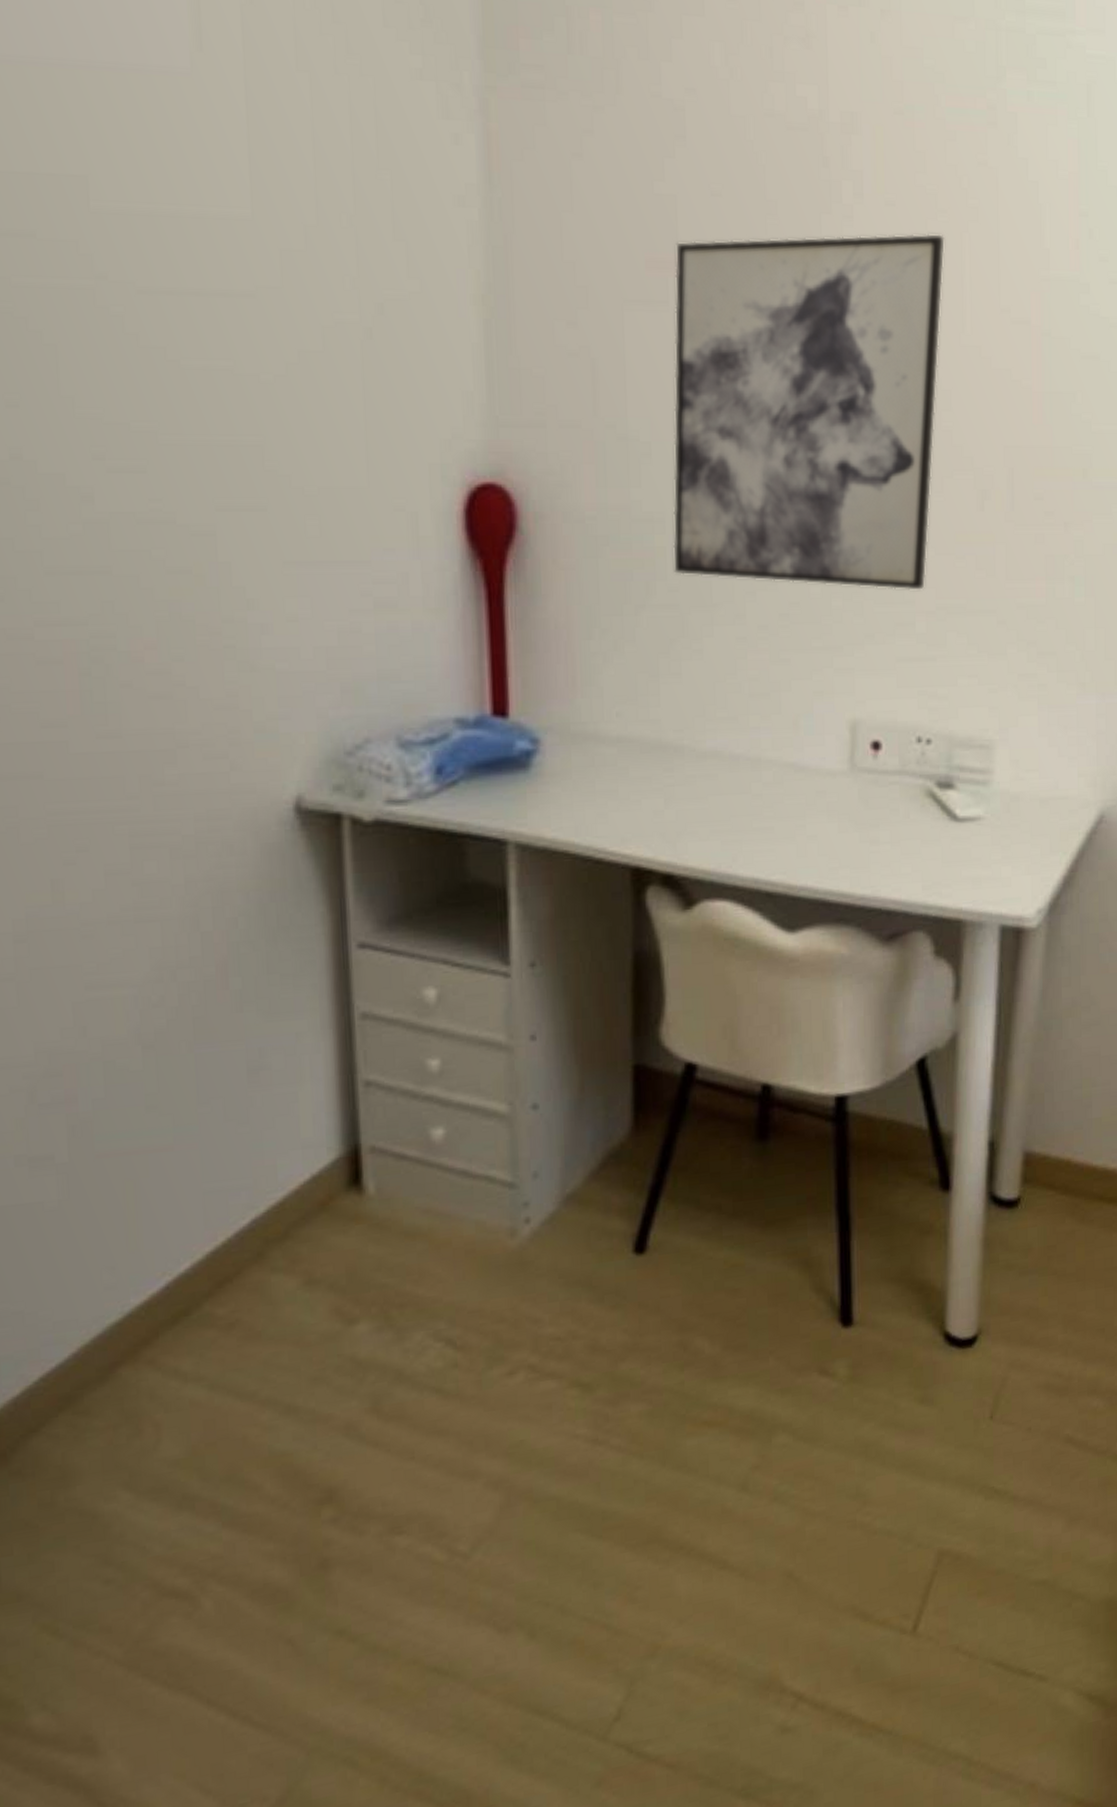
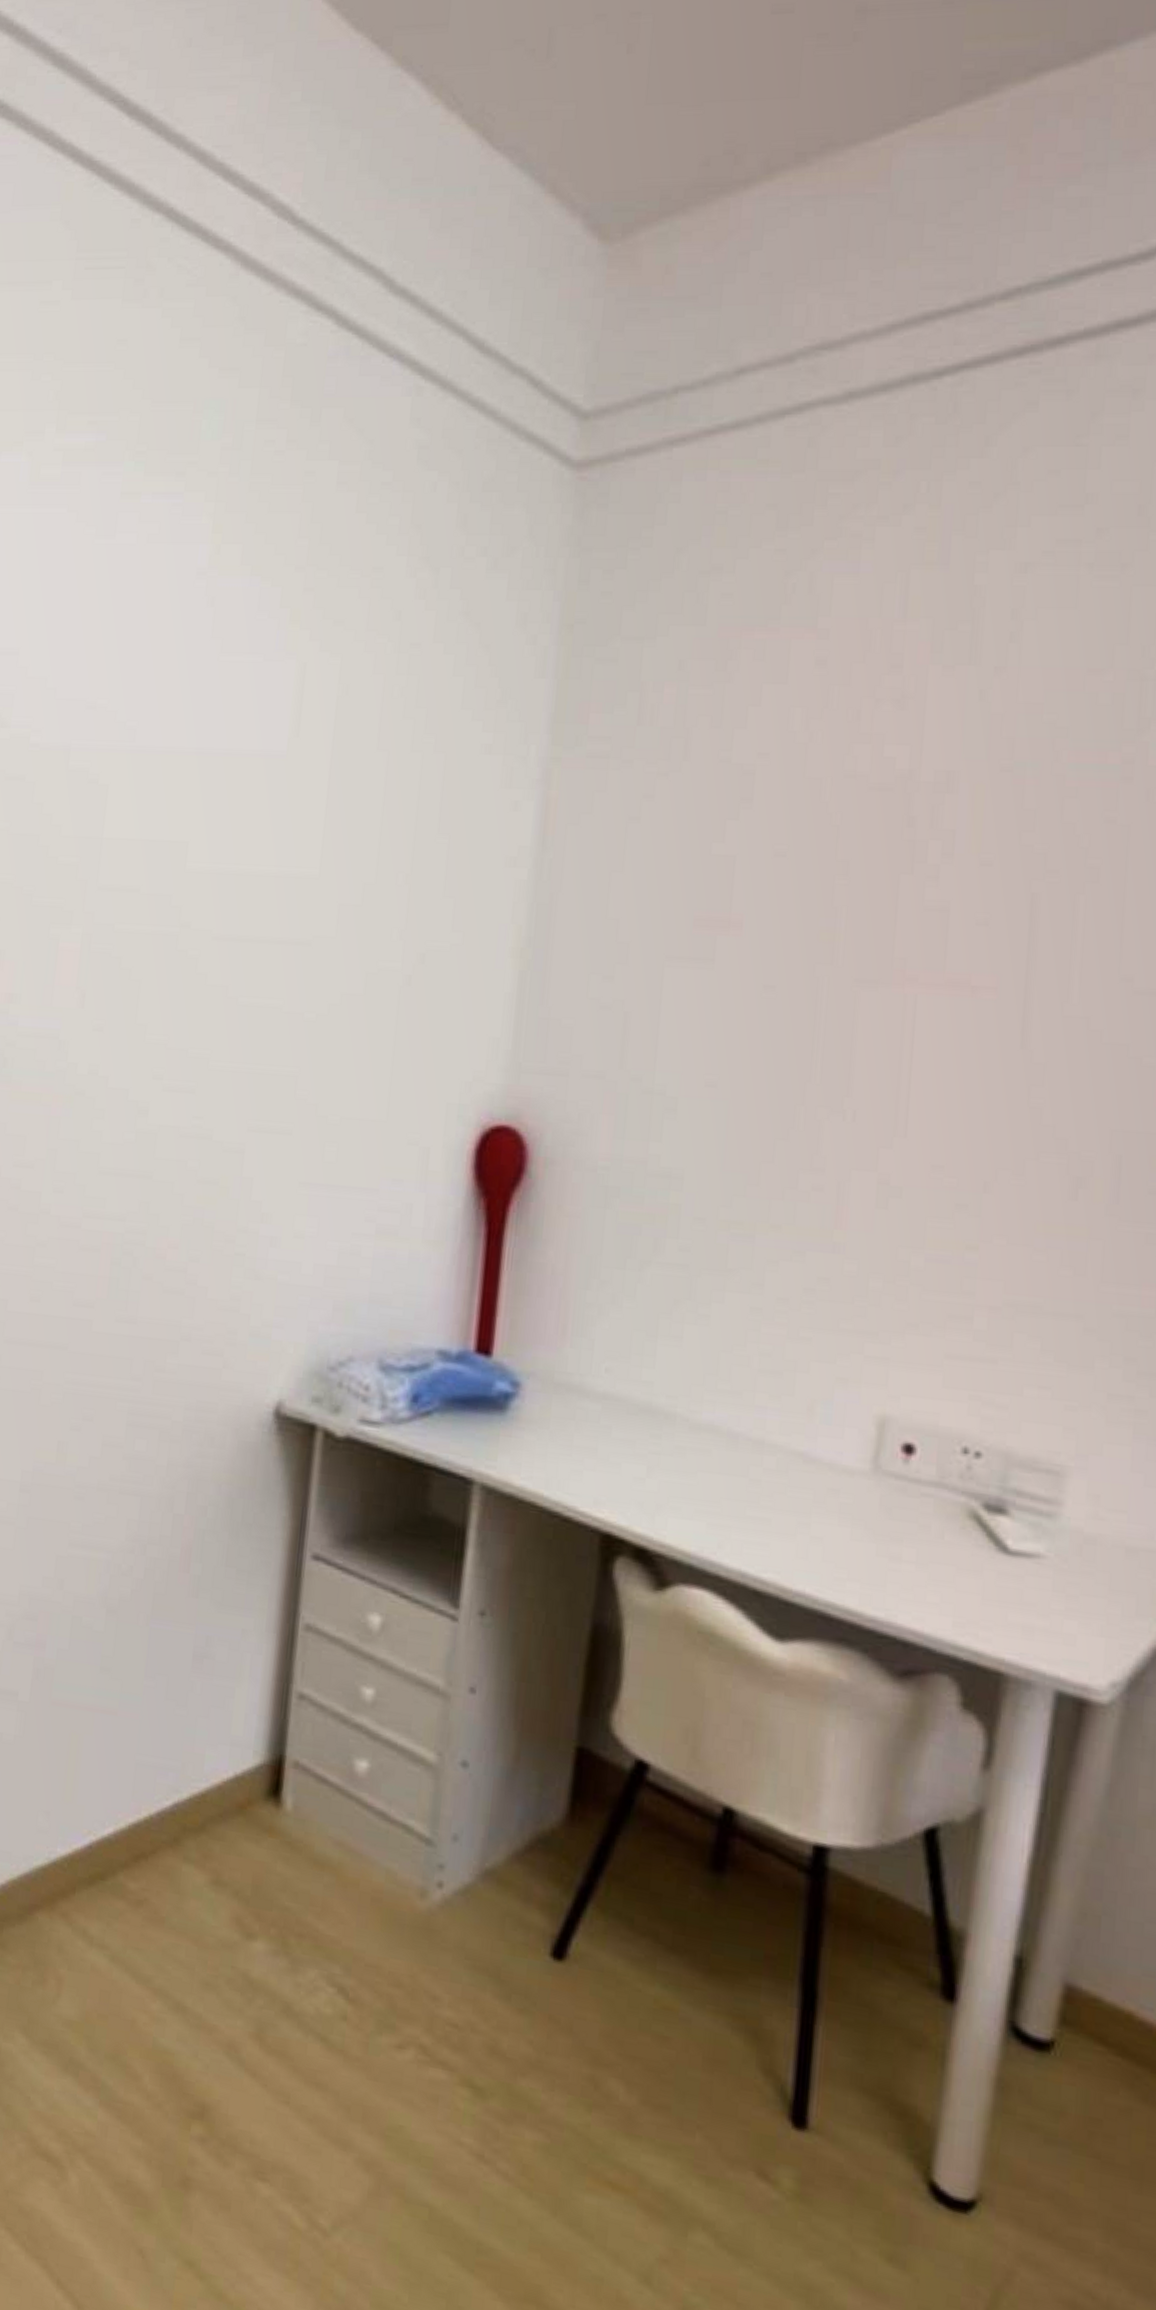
wall art: present [673,234,945,590] -> none [687,895,1052,1282]

